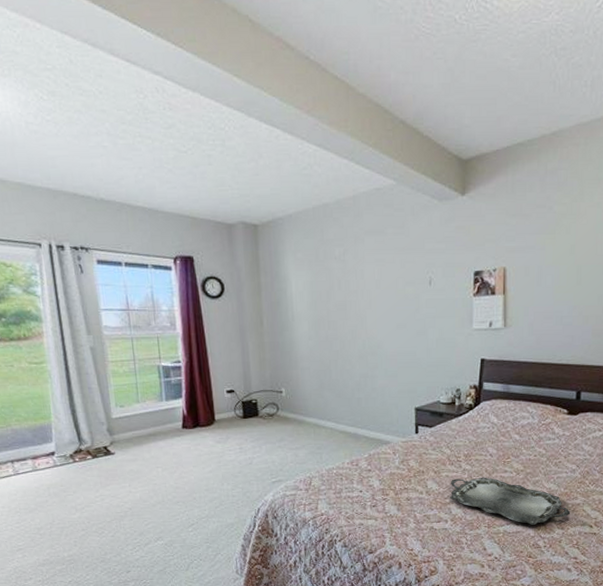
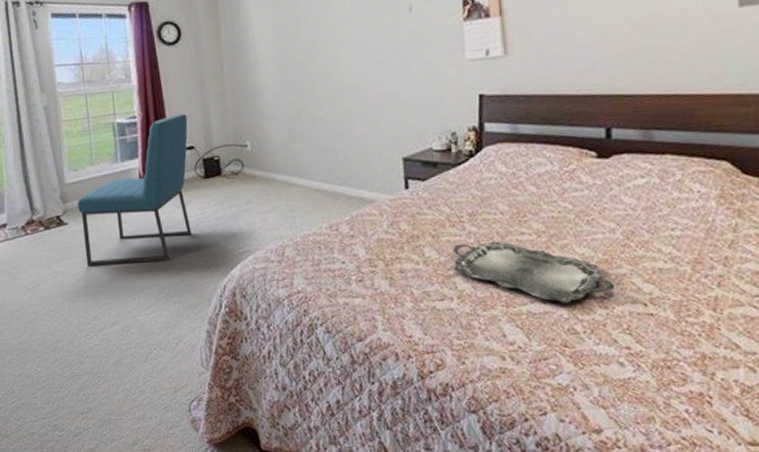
chair: none [124,361,230,491] -> present [77,113,192,266]

